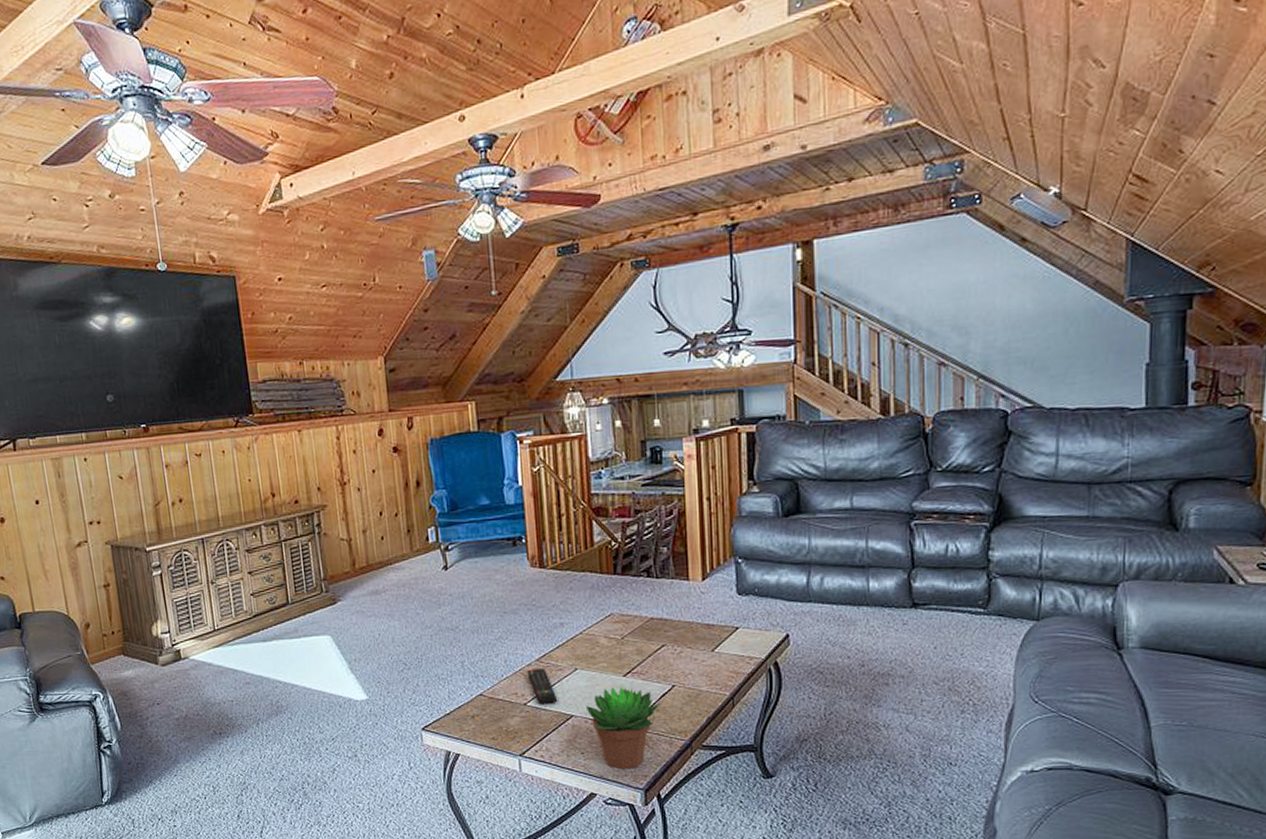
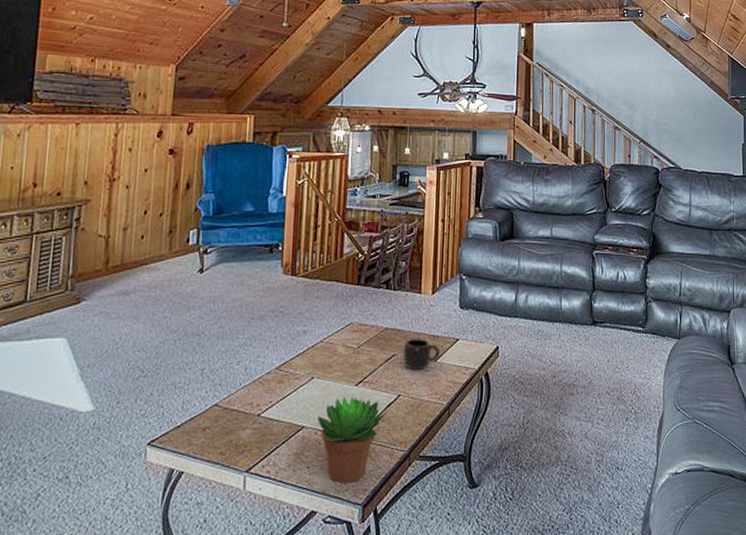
remote control: present [526,669,558,705] -> none [265,377,292,416]
mug: none [674,628,718,660] -> present [403,339,441,370]

